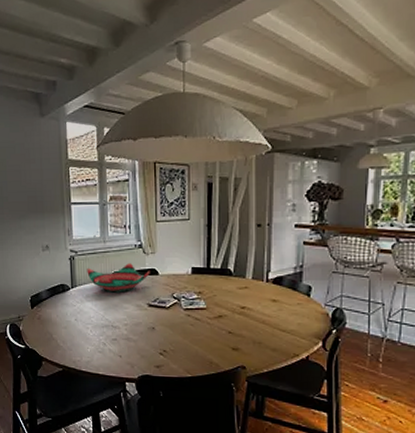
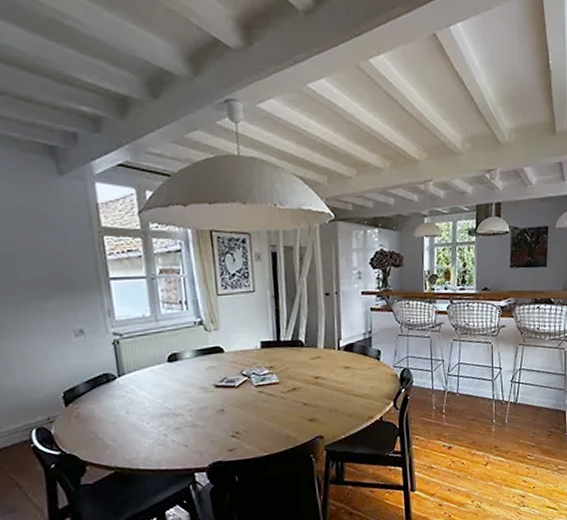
decorative bowl: present [87,263,150,293] -> none [136,342,214,377]

